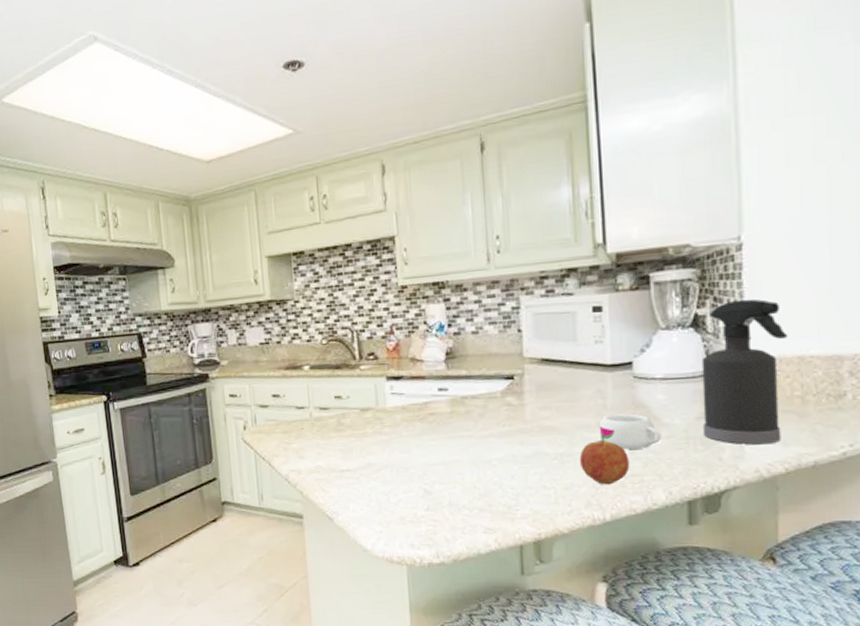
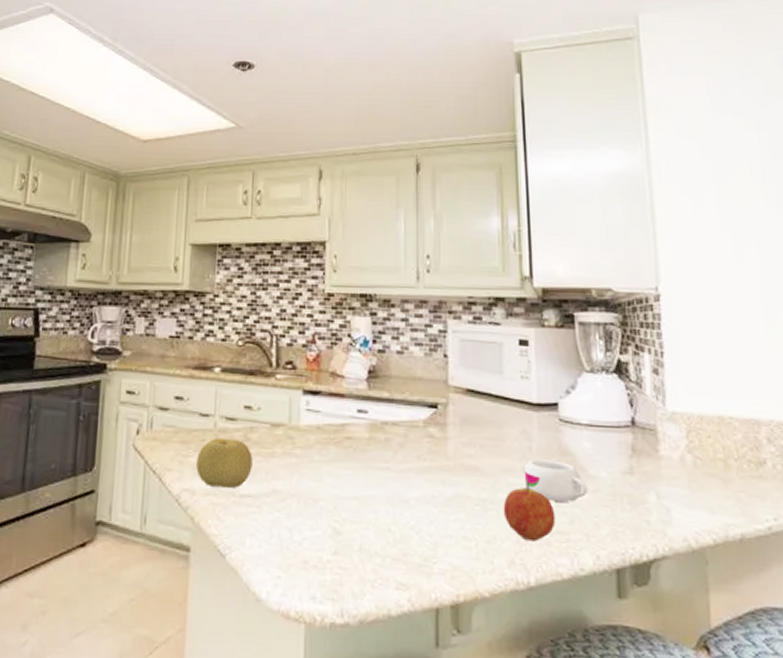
fruit: none [298,424,348,466] -> present [196,437,253,488]
spray bottle: present [701,299,789,445] -> none [626,350,708,510]

